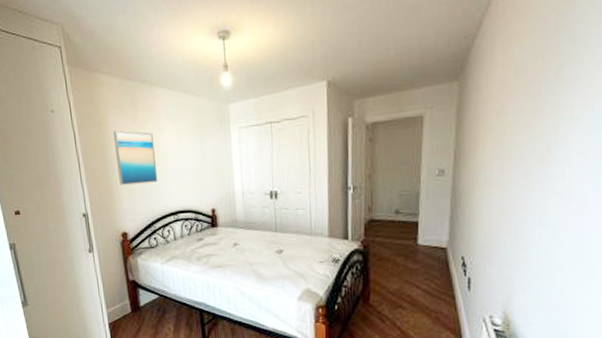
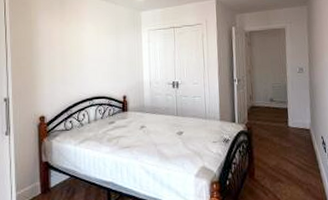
wall art: present [113,130,158,185] -> none [41,27,78,74]

